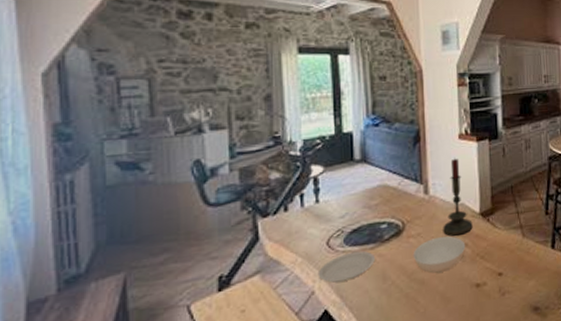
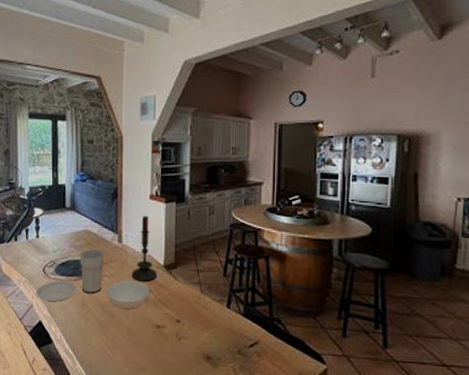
cup: none [376,206,407,262] -> present [80,250,104,294]

